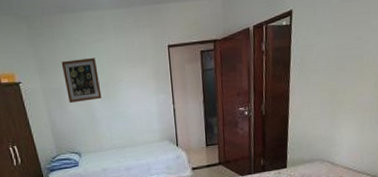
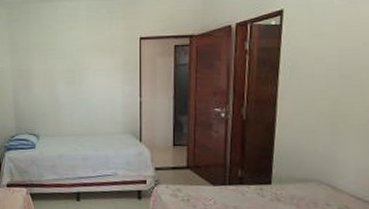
wall art: present [61,58,102,104] -> none [32,44,67,86]

